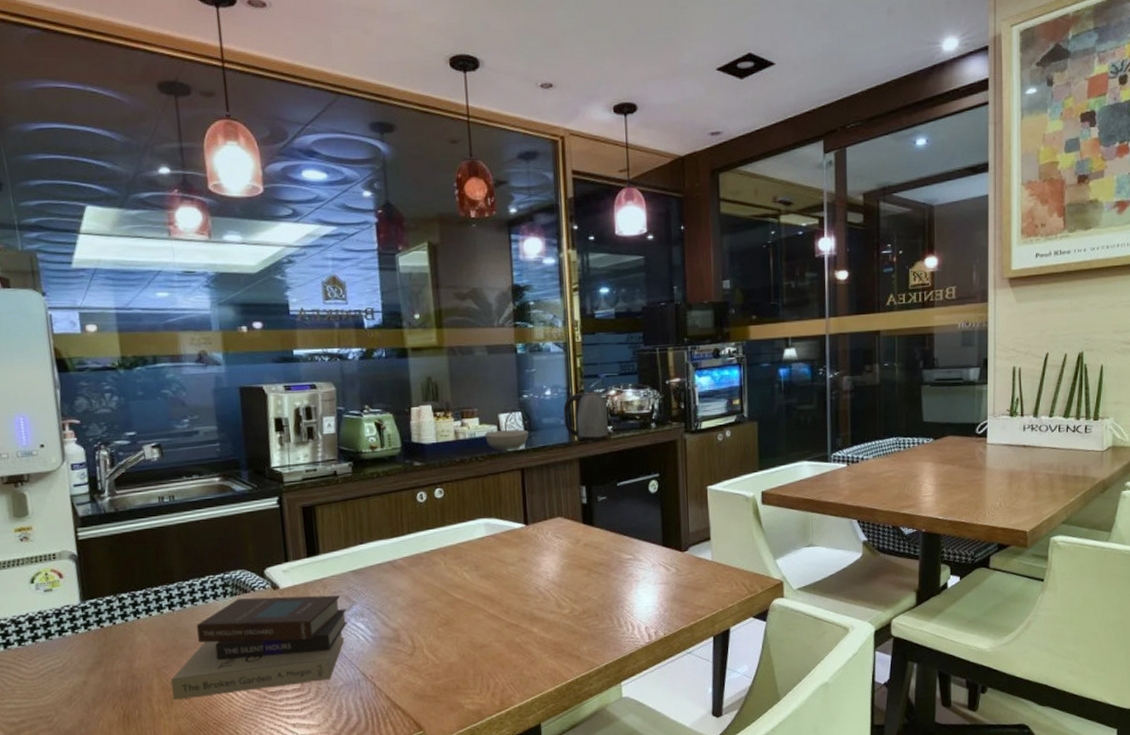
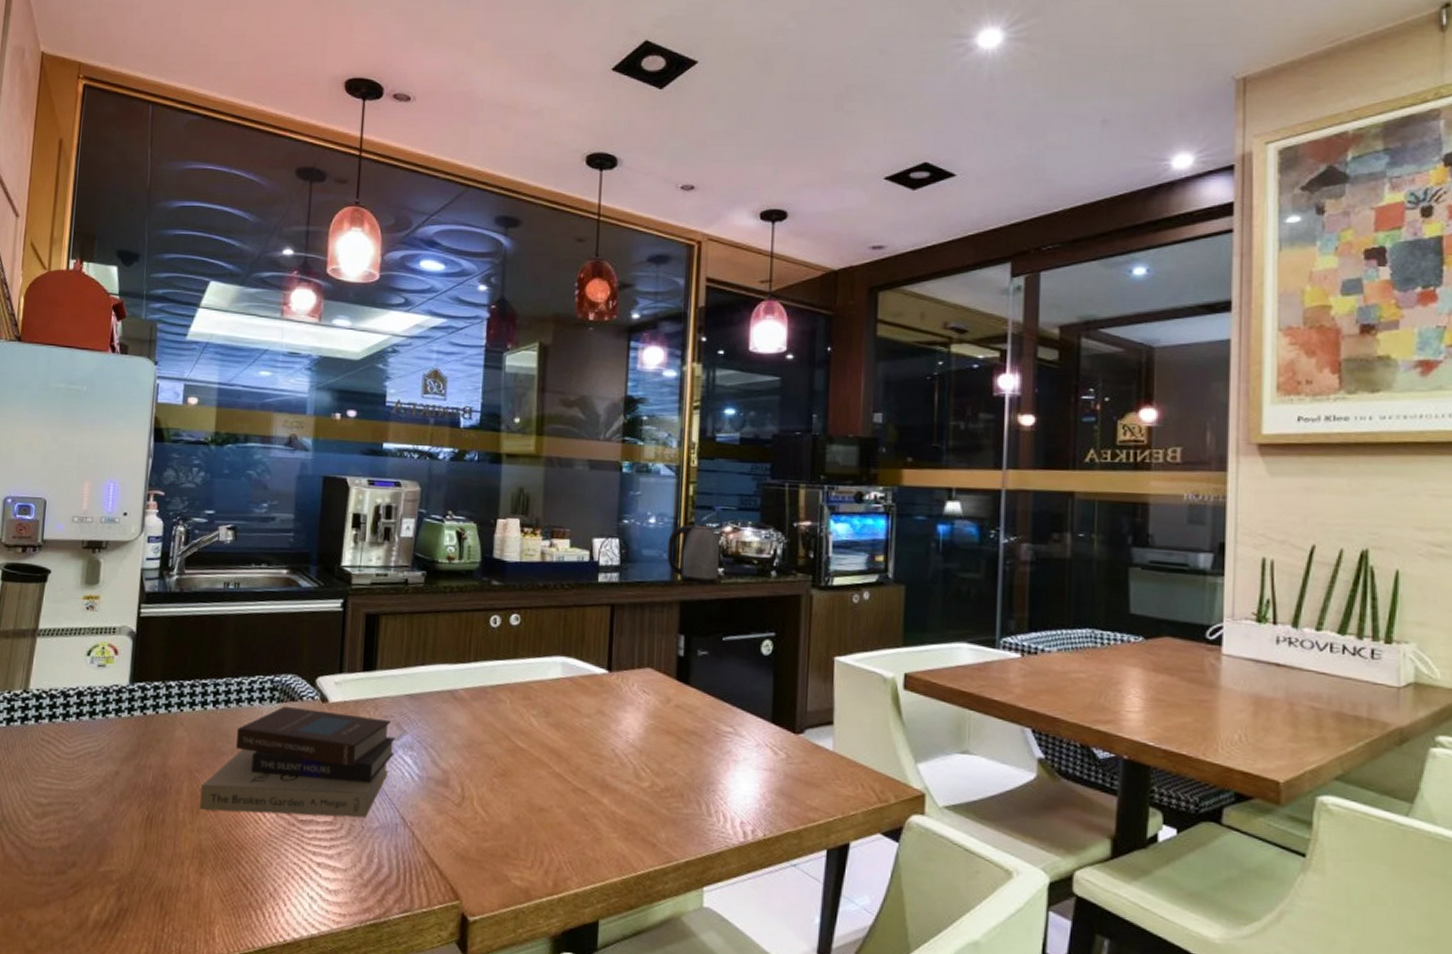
bowl: present [485,429,529,452] -> none [574,556,625,583]

